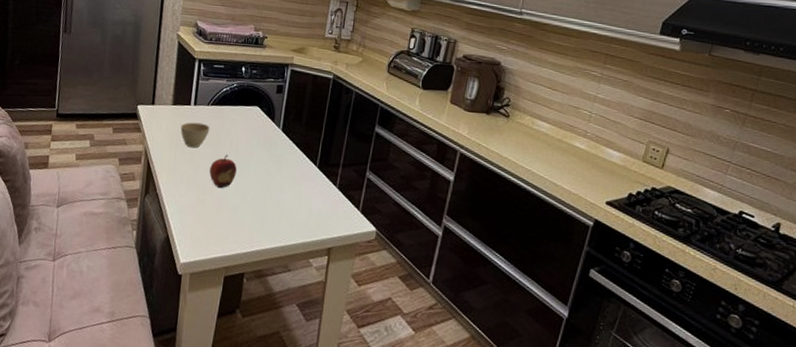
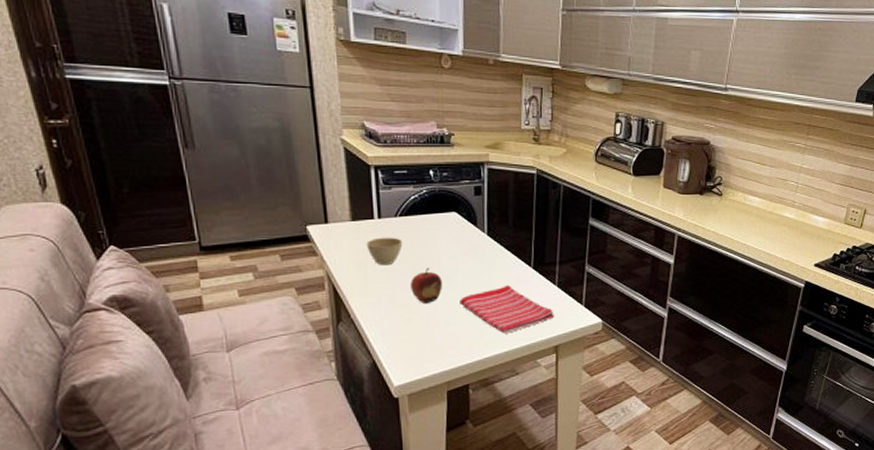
dish towel: none [248,180,332,228] -> present [460,284,554,334]

